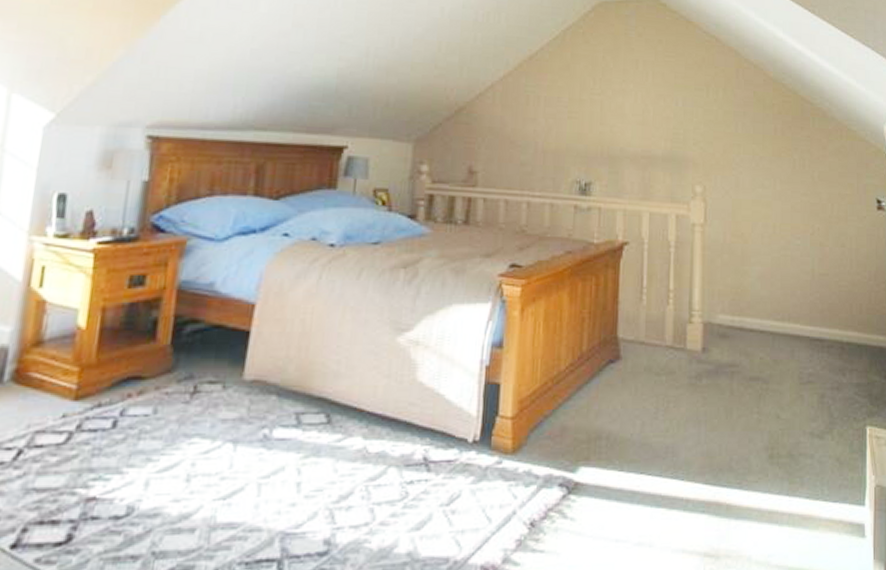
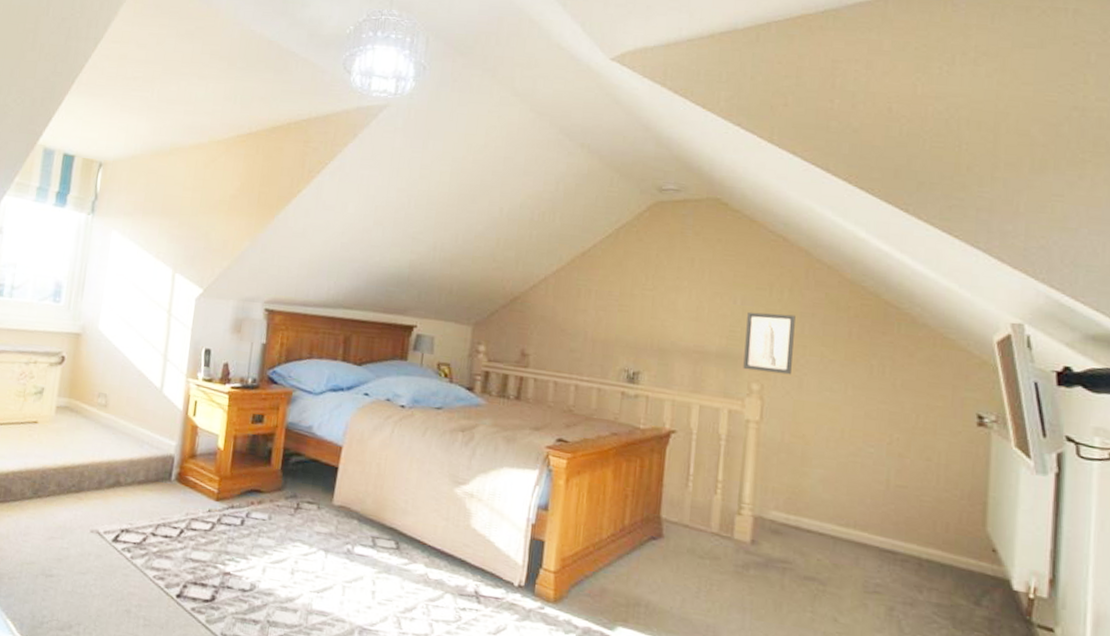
wall art: none [687,113,730,175] -> present [743,312,796,375]

